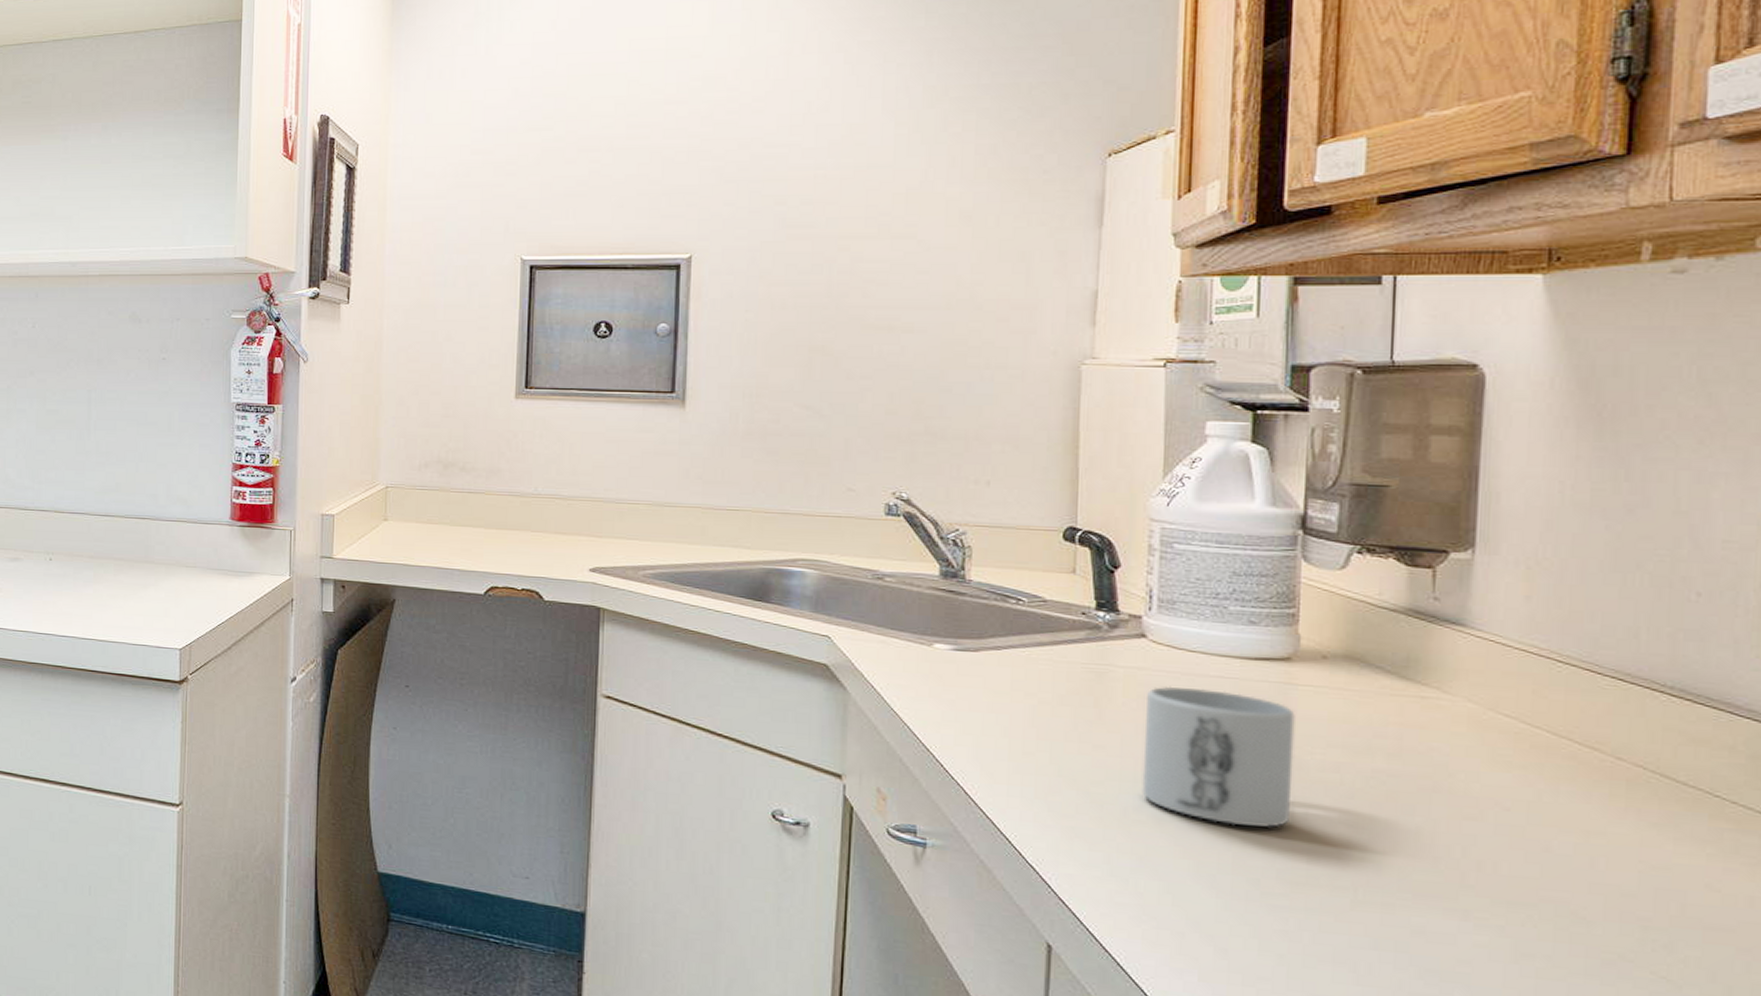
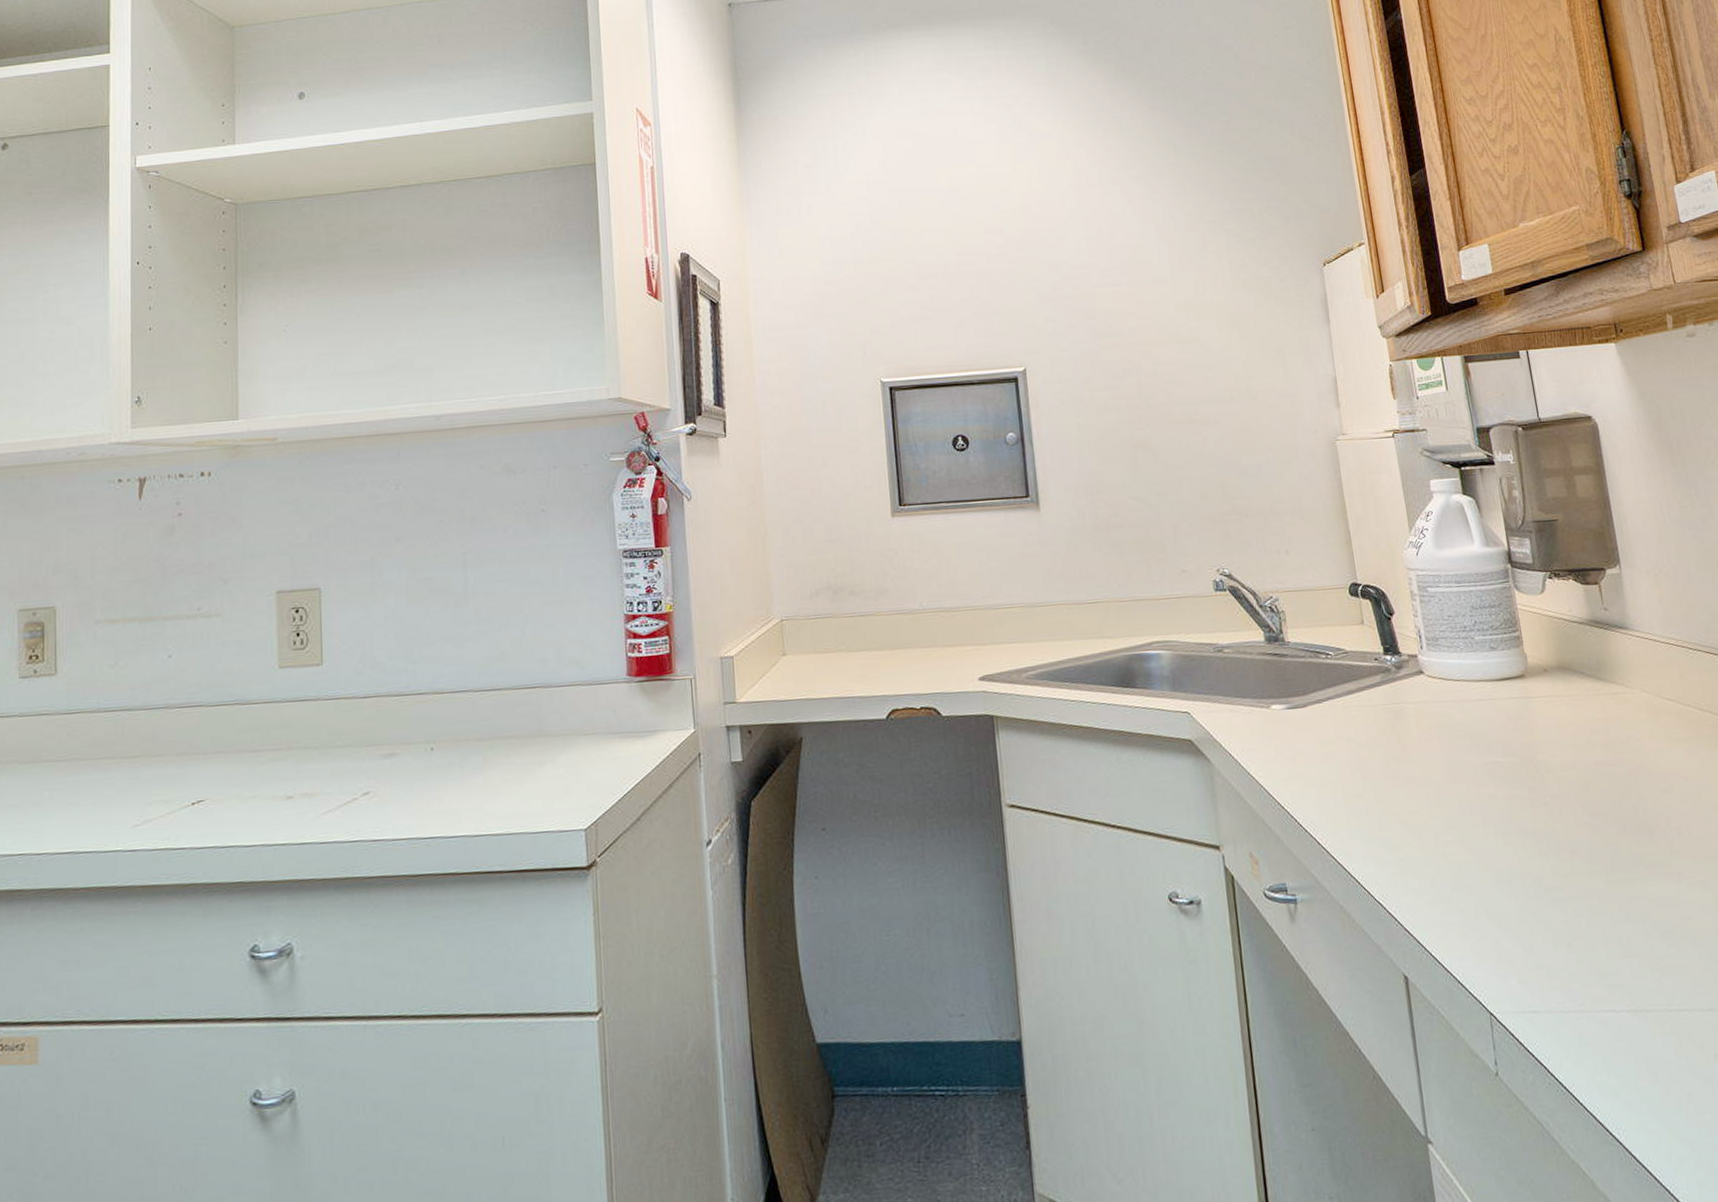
mug: present [1142,686,1295,827] -> none [1433,711,1551,832]

